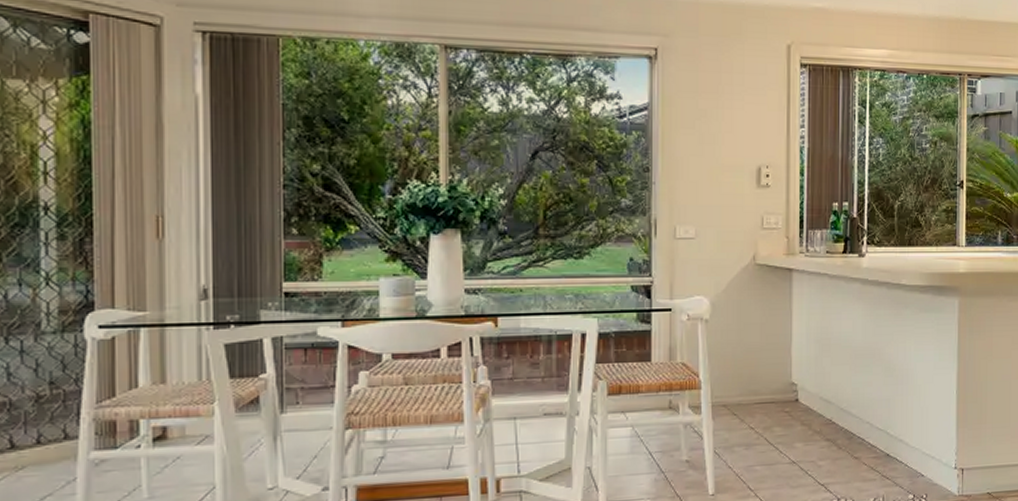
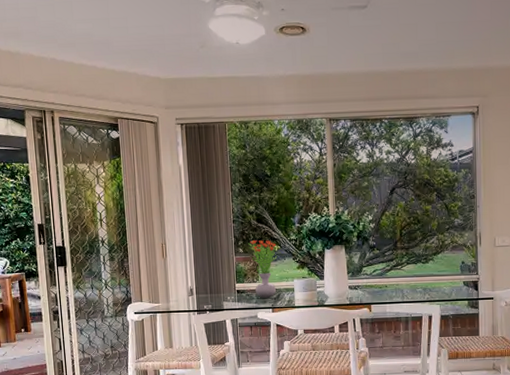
flower arrangement: none [307,215,354,305] -> present [248,239,277,298]

